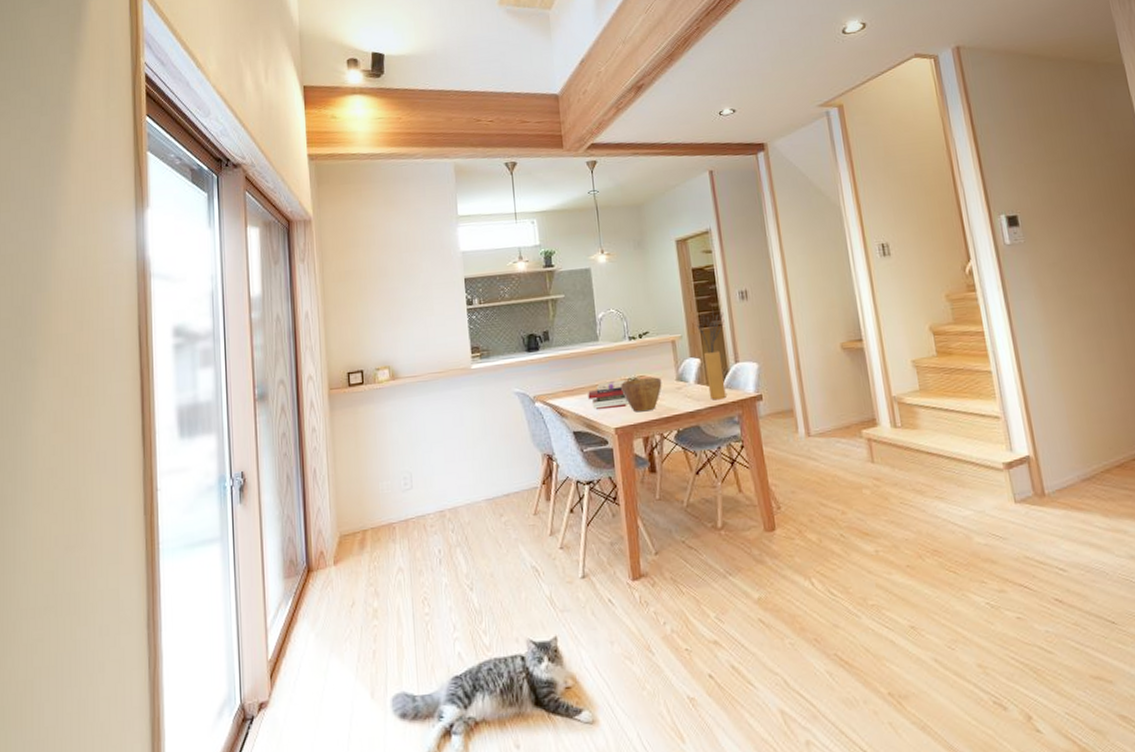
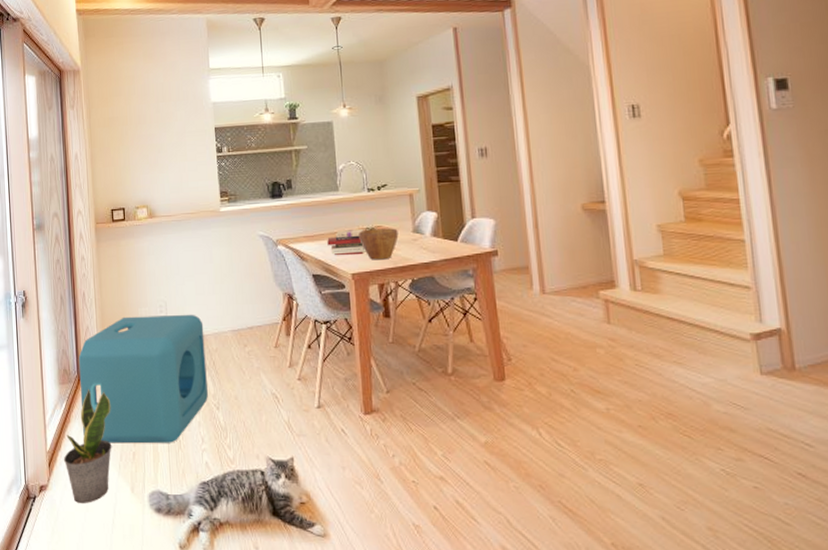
potted plant: none [288,580,348,719] -> present [63,388,112,503]
cat bed: none [308,484,460,643] -> present [78,314,208,444]
vase: present [697,309,726,400] -> none [435,165,463,253]

